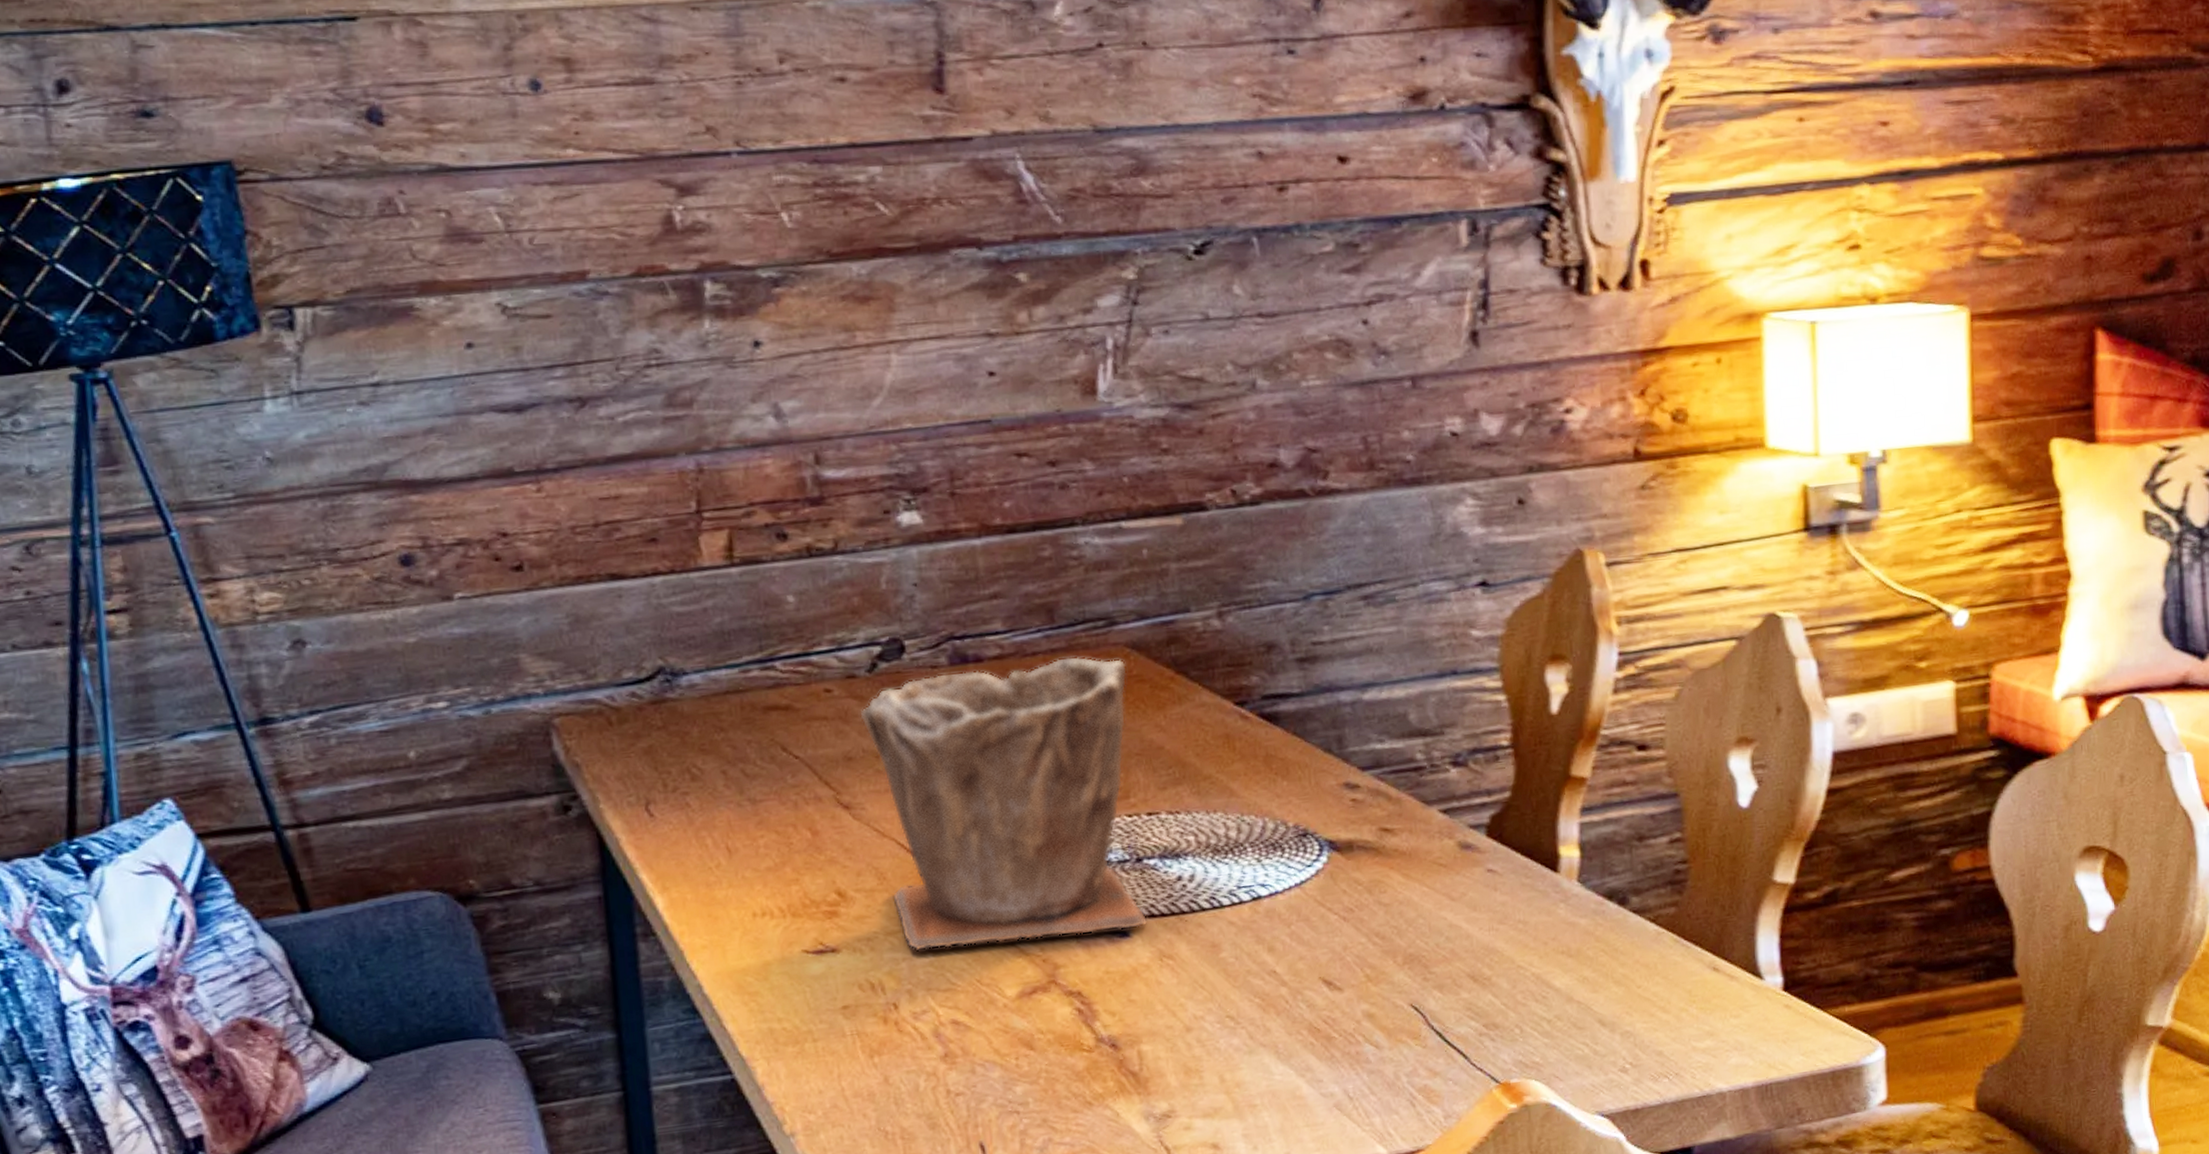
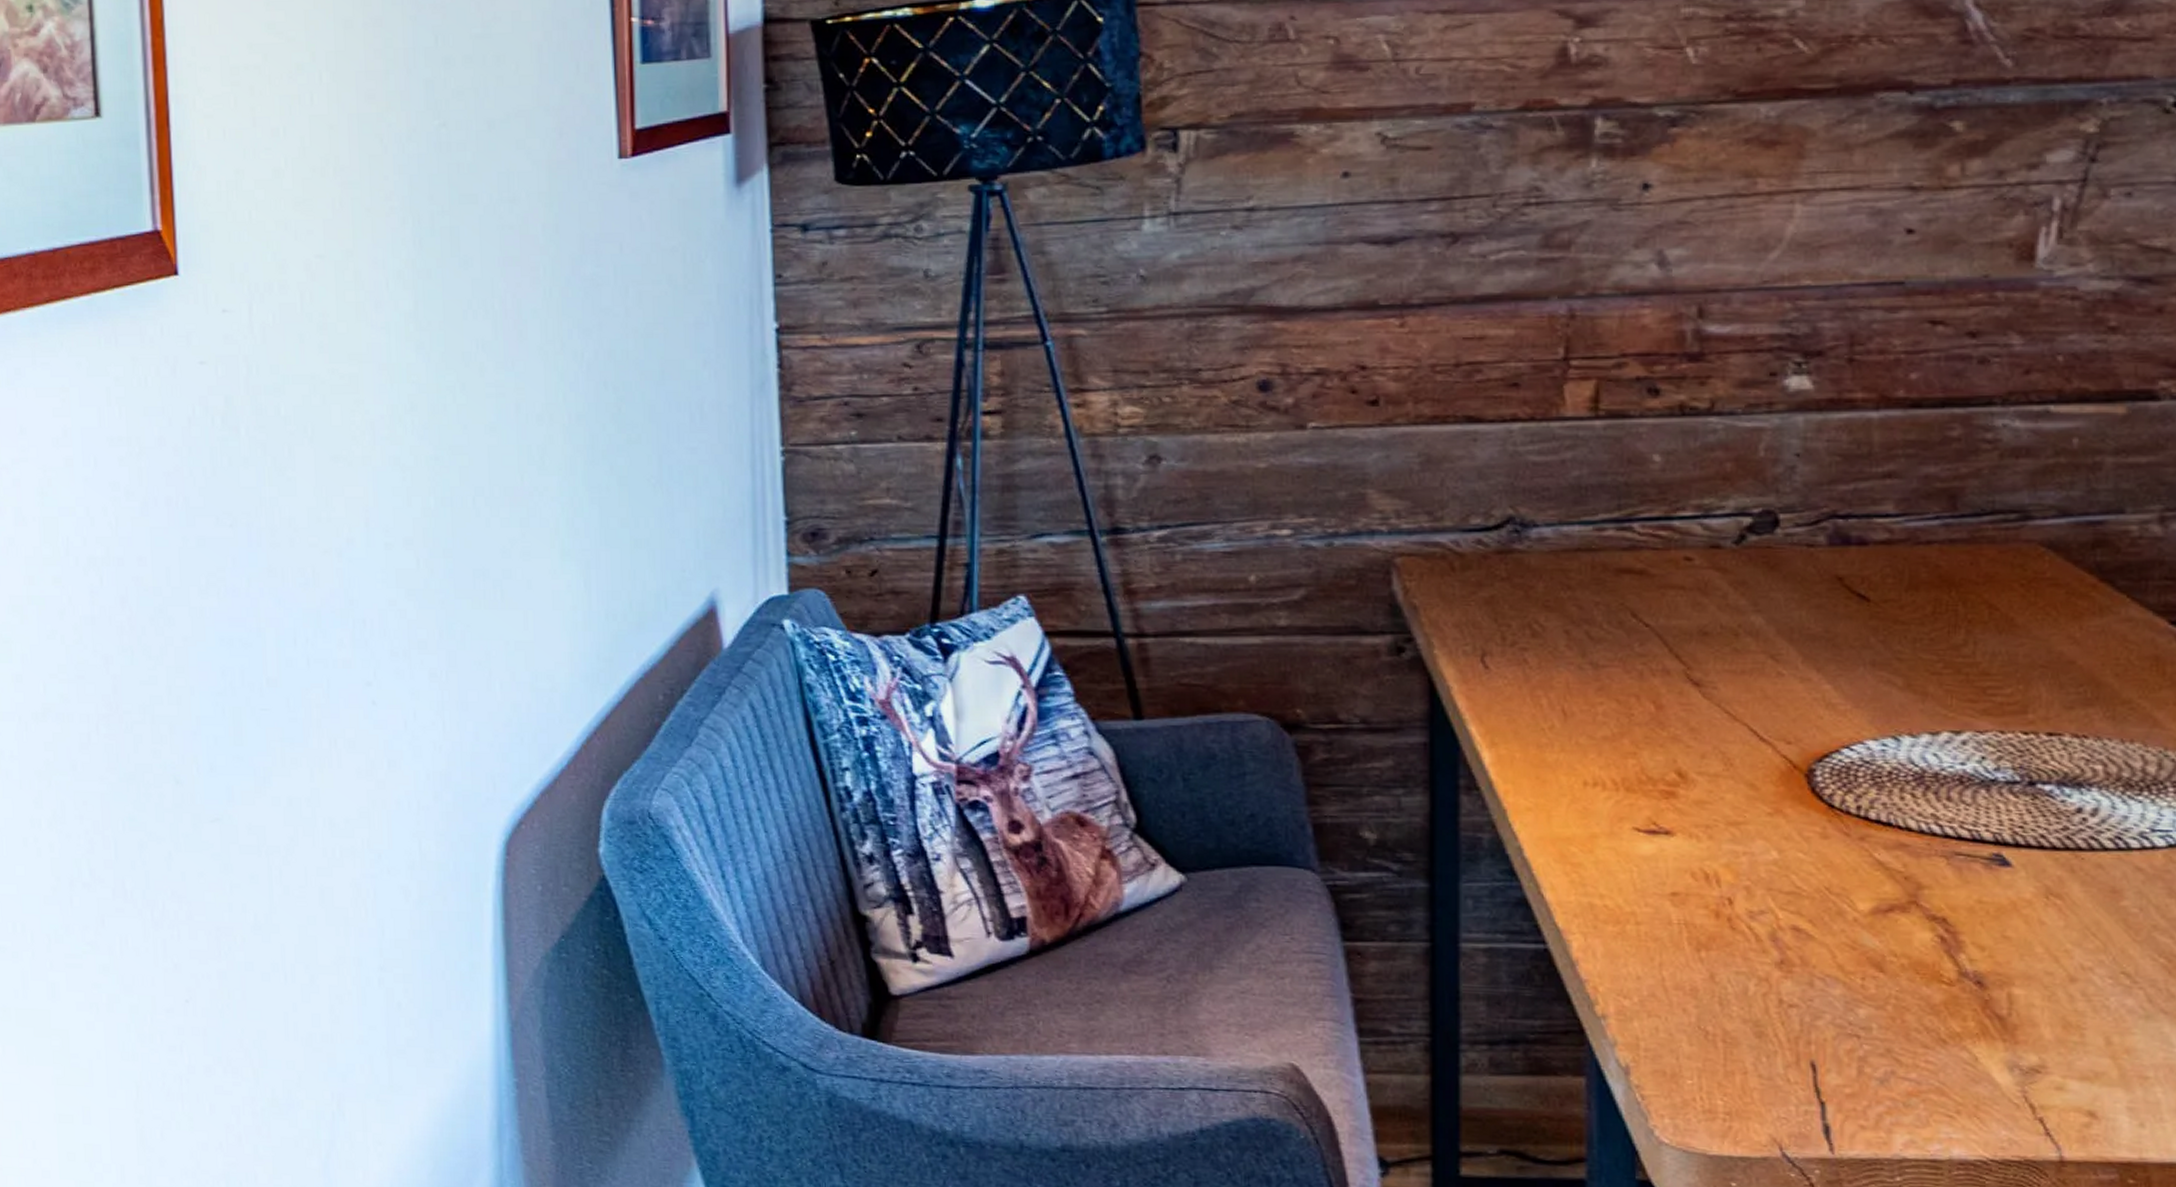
plant pot: present [860,656,1148,951] -> none [1721,549,2039,859]

